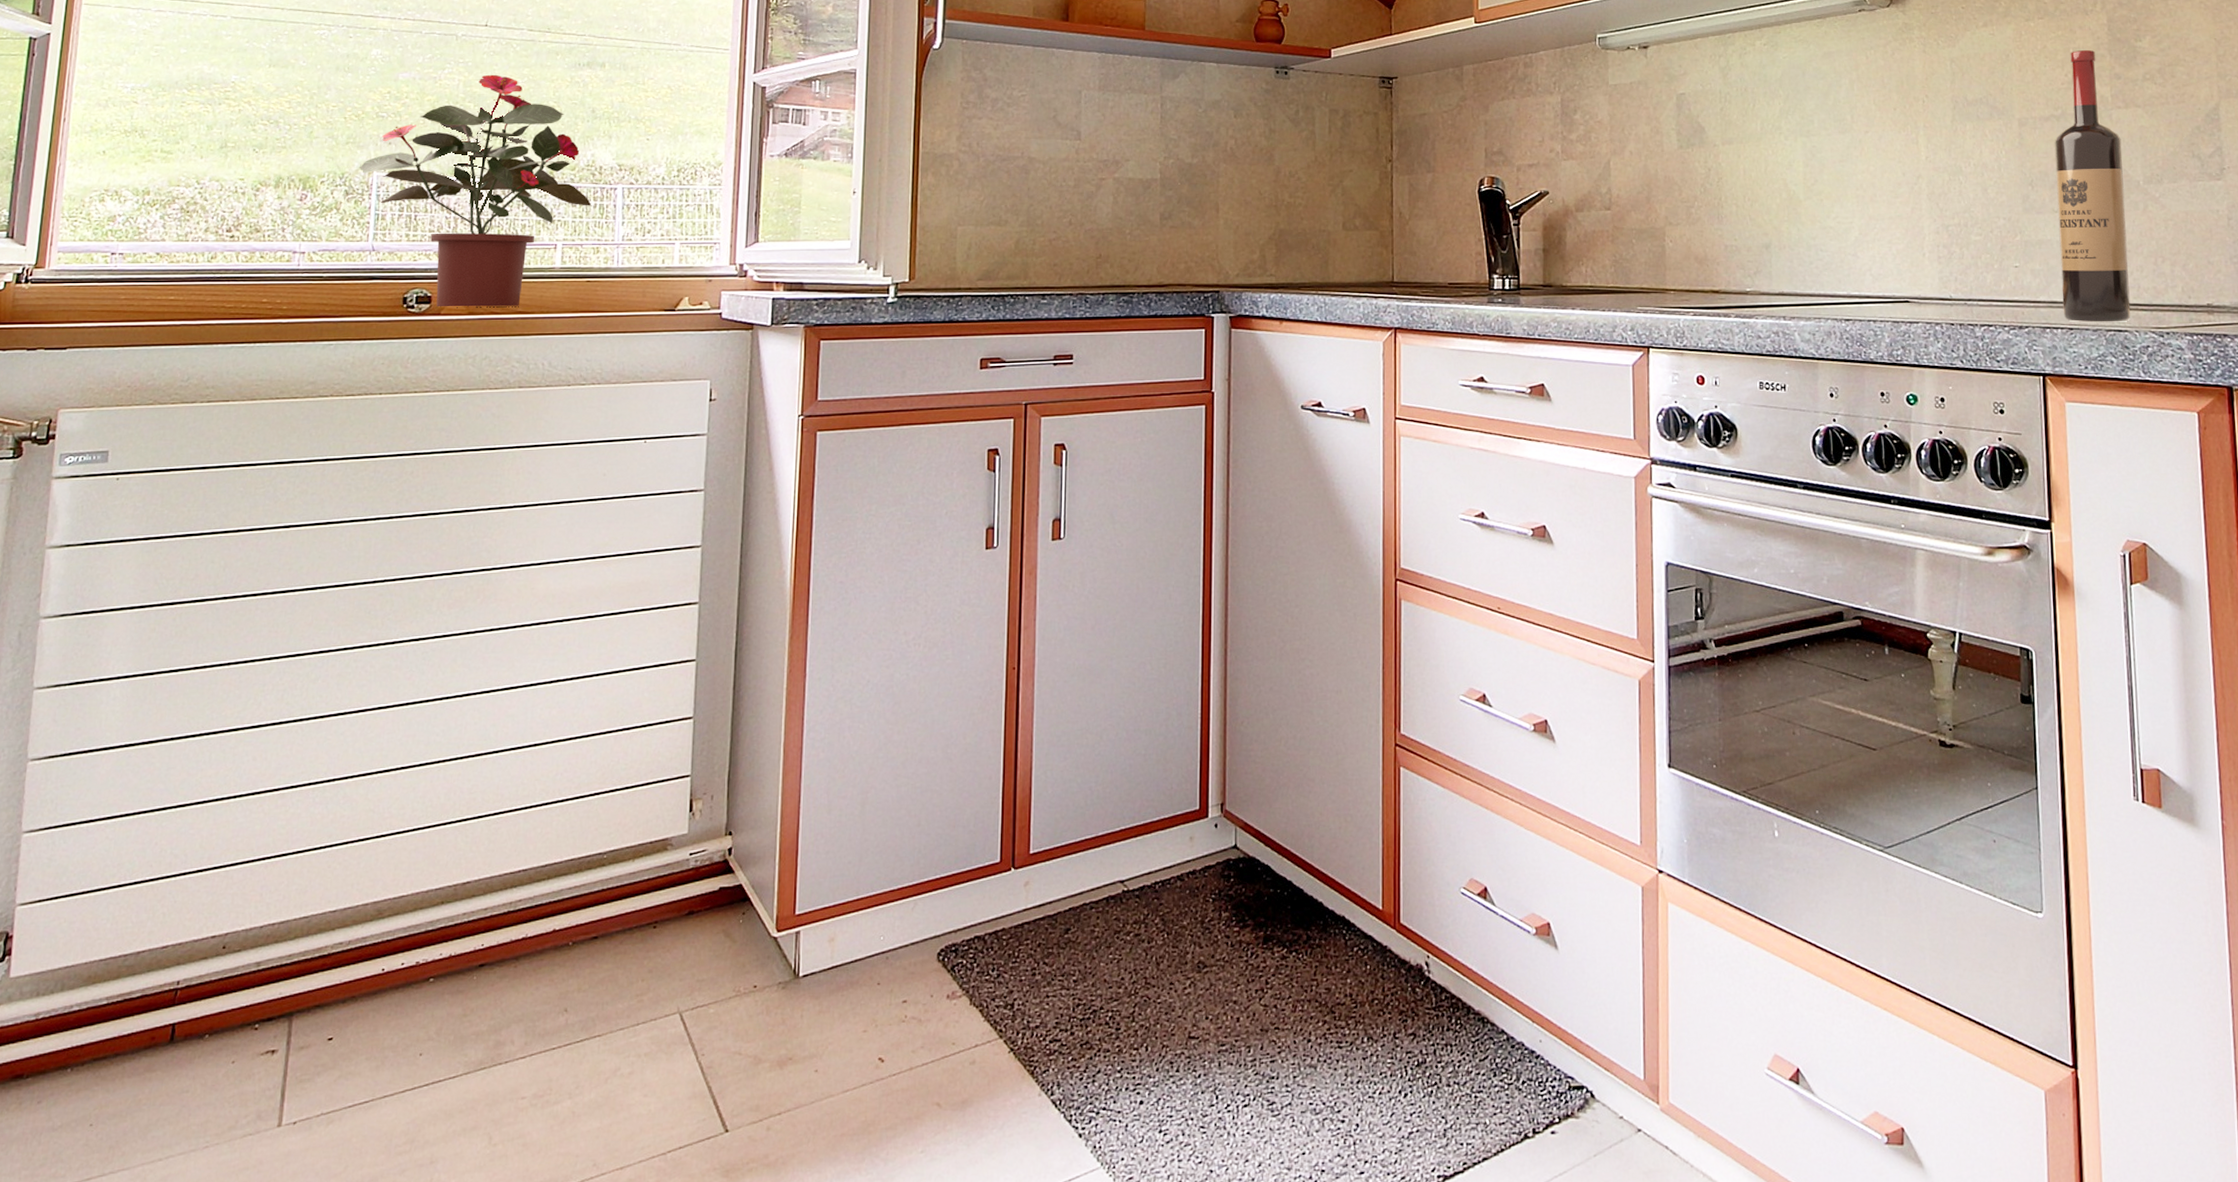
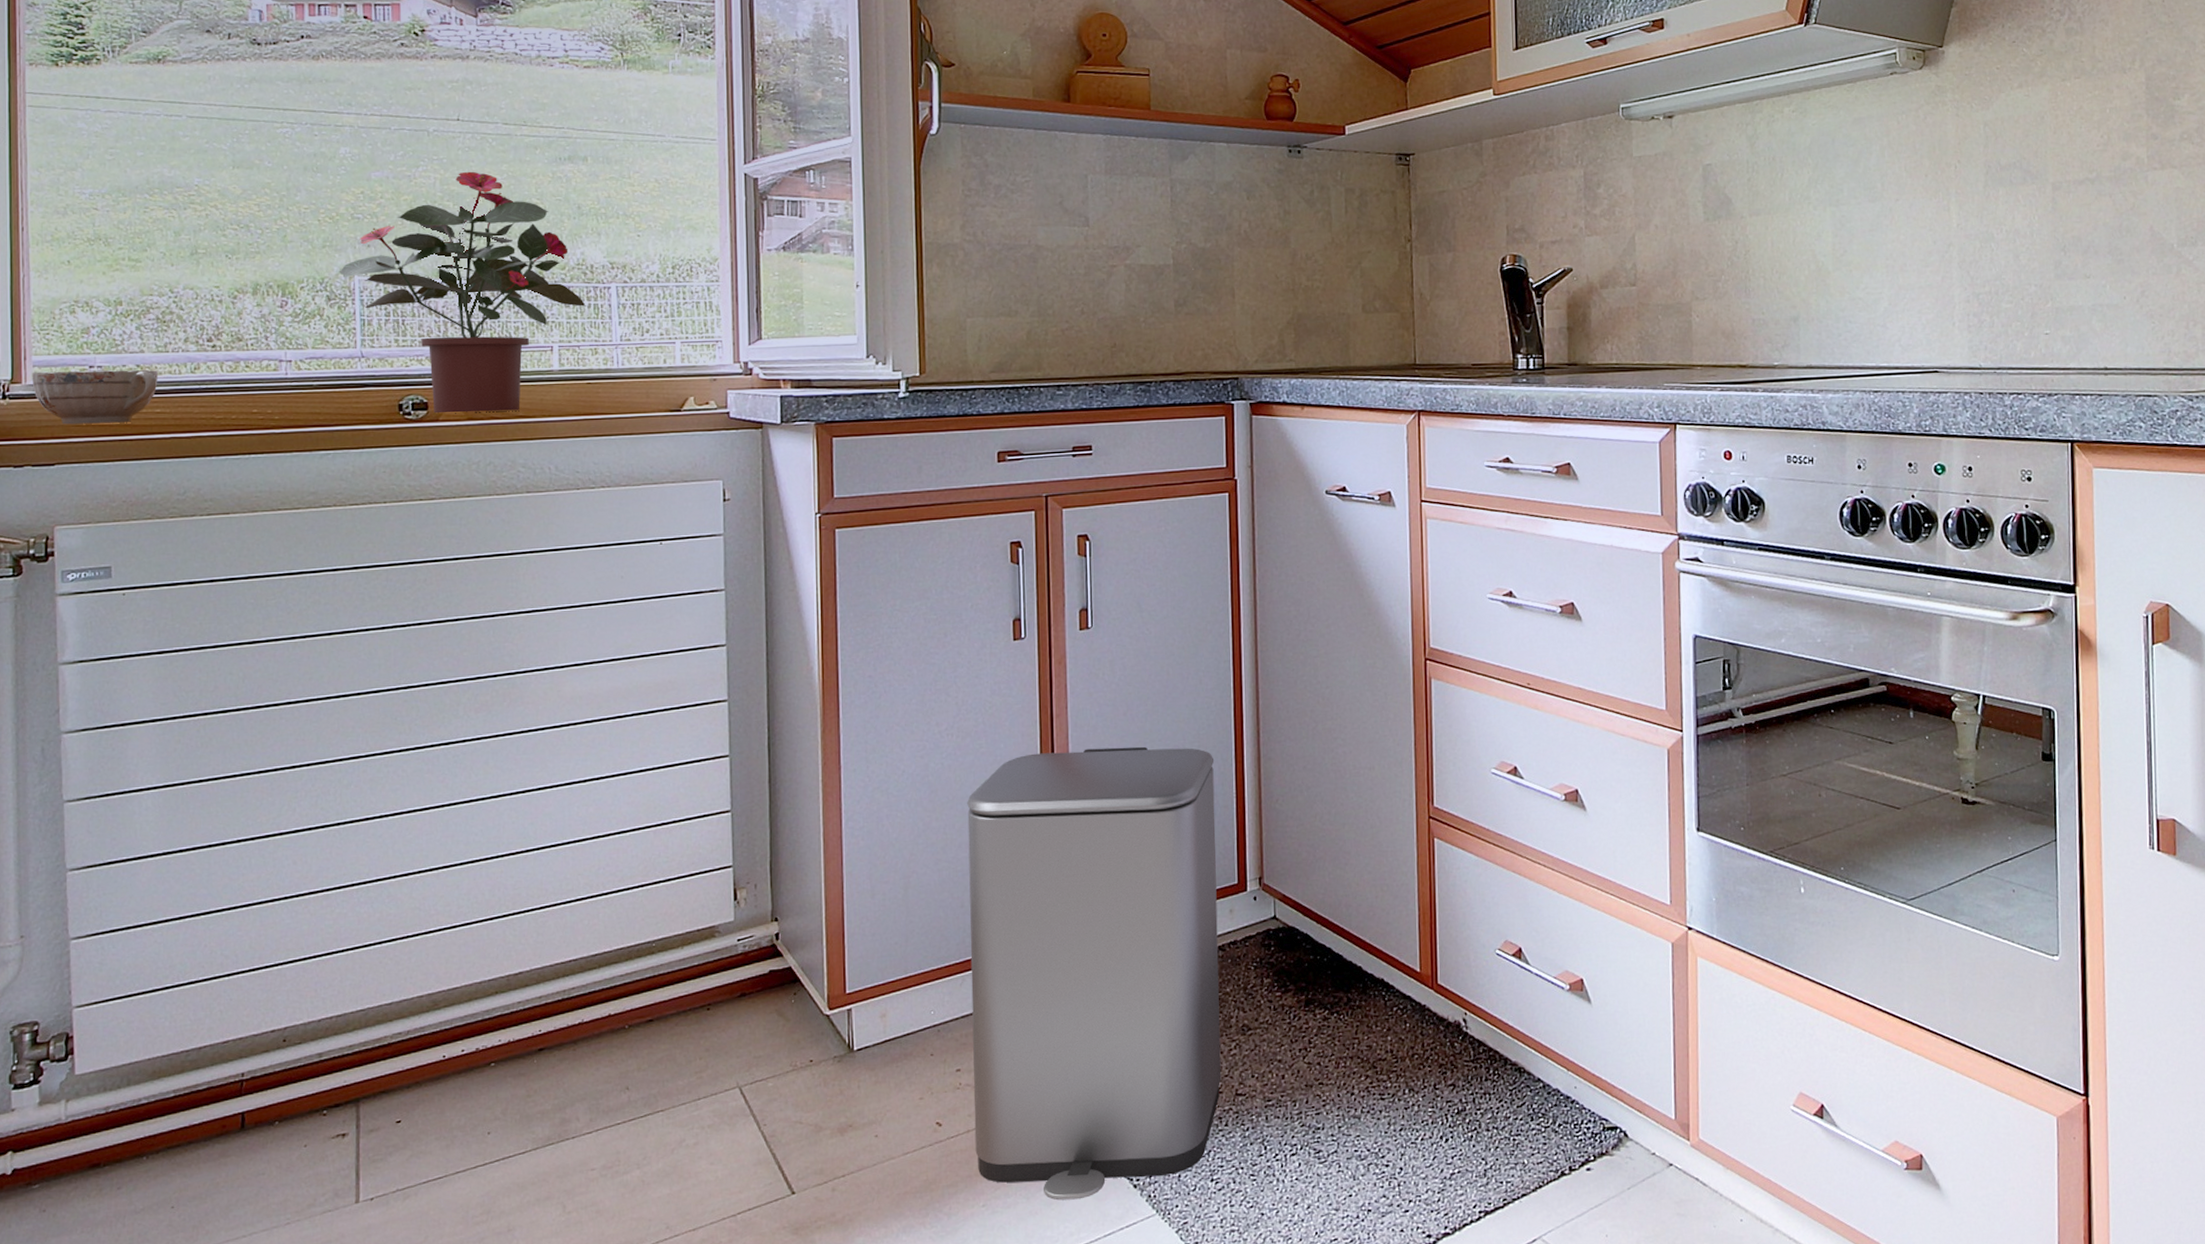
teacup: none [55,257,176,309] -> present [32,369,158,425]
pedal bin: none [917,662,1181,1149] -> present [967,746,1222,1201]
wine bottle: present [2054,50,2131,323] -> none [2087,110,2161,388]

